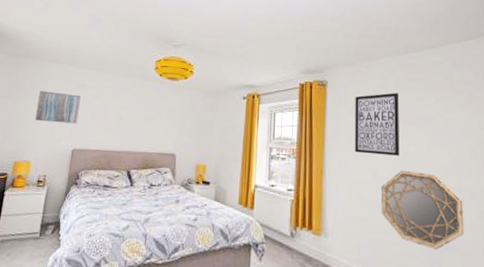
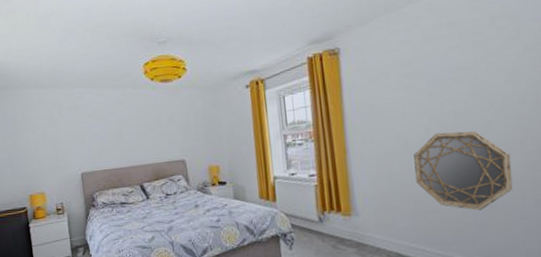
wall art: present [35,91,81,124] -> none [33,117,79,152]
wall art: present [355,93,400,156] -> none [374,45,433,124]

